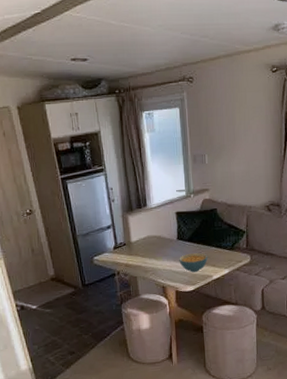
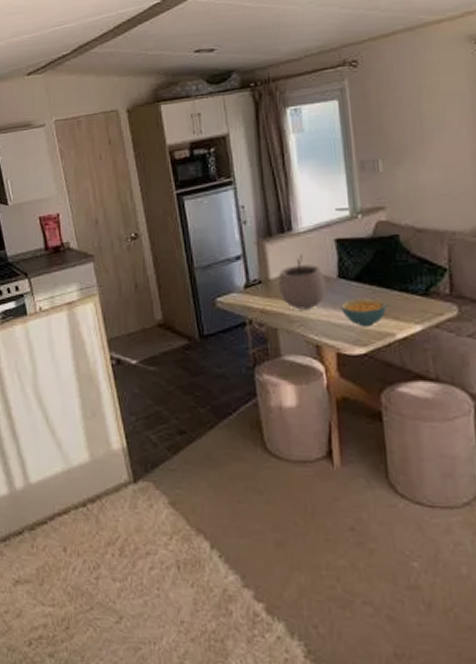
plant pot: none [137,223,169,263] -> present [278,254,326,310]

